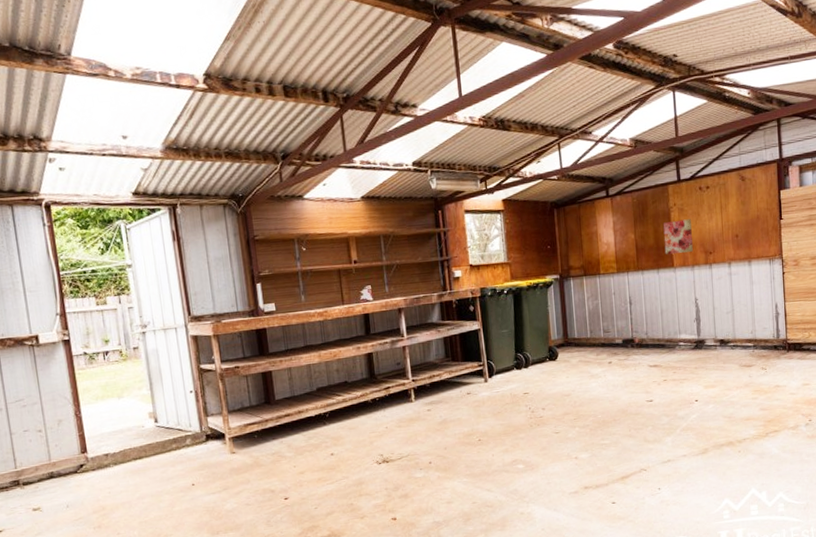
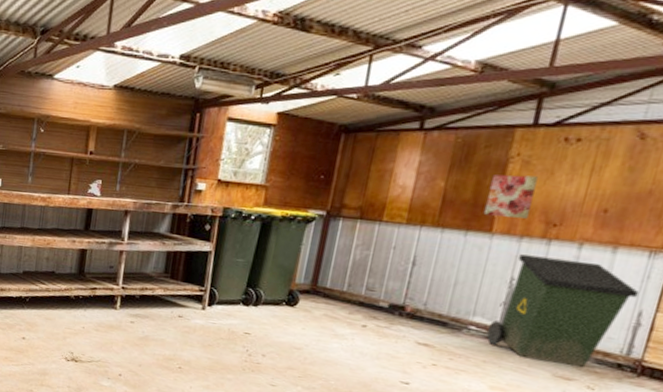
trash can: none [691,275,771,358] -> present [486,254,639,368]

